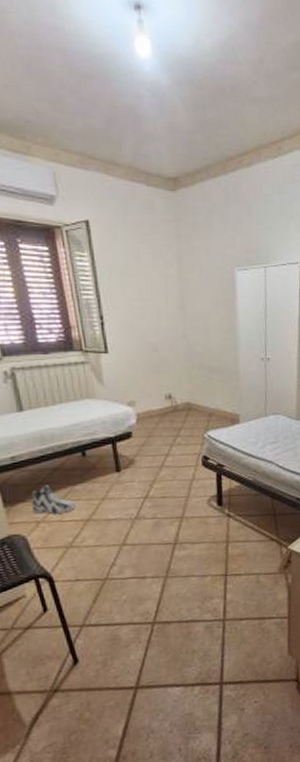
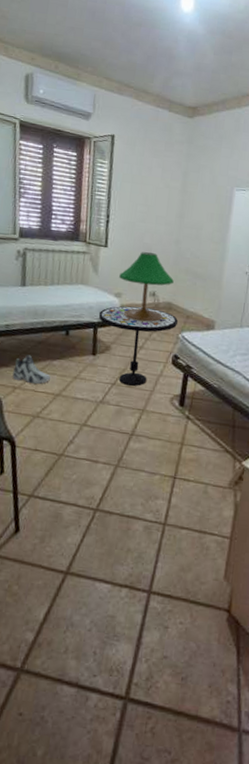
side table: none [114,412,202,497] -> present [98,306,178,387]
table lamp: none [128,352,189,428] -> present [119,252,174,322]

